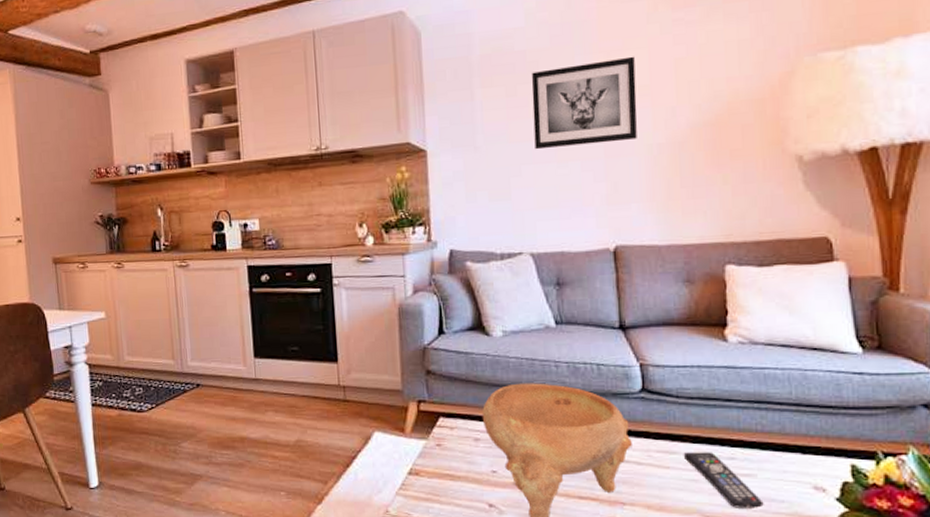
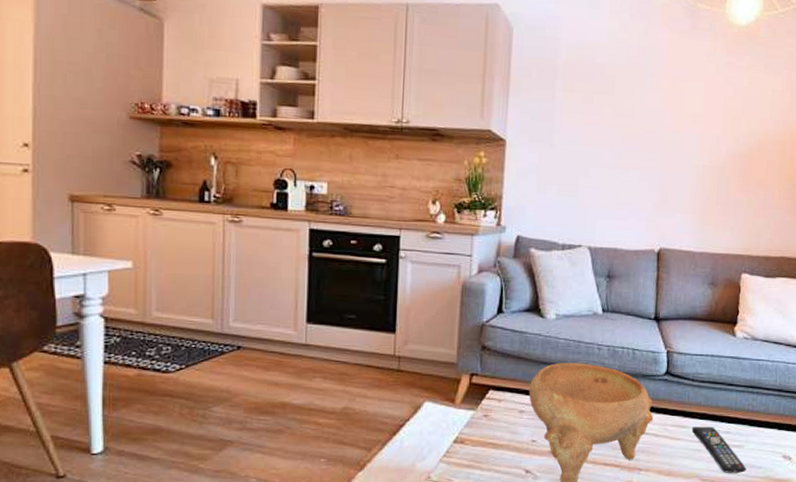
wall art: present [531,56,637,150] -> none [603,85,694,159]

